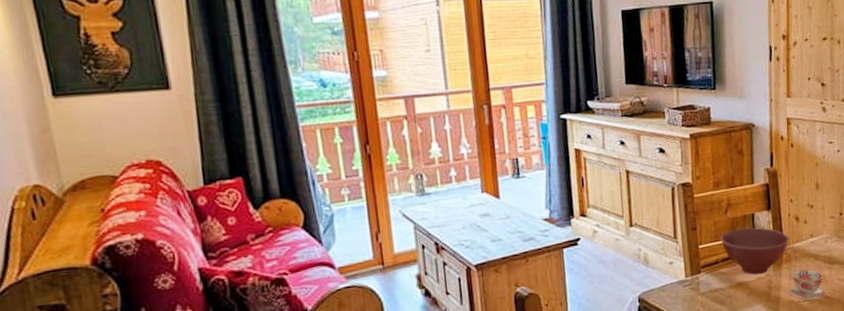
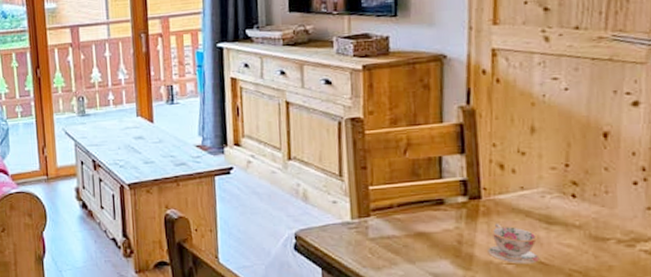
bowl: present [720,227,790,275] -> none [396,171,490,227]

